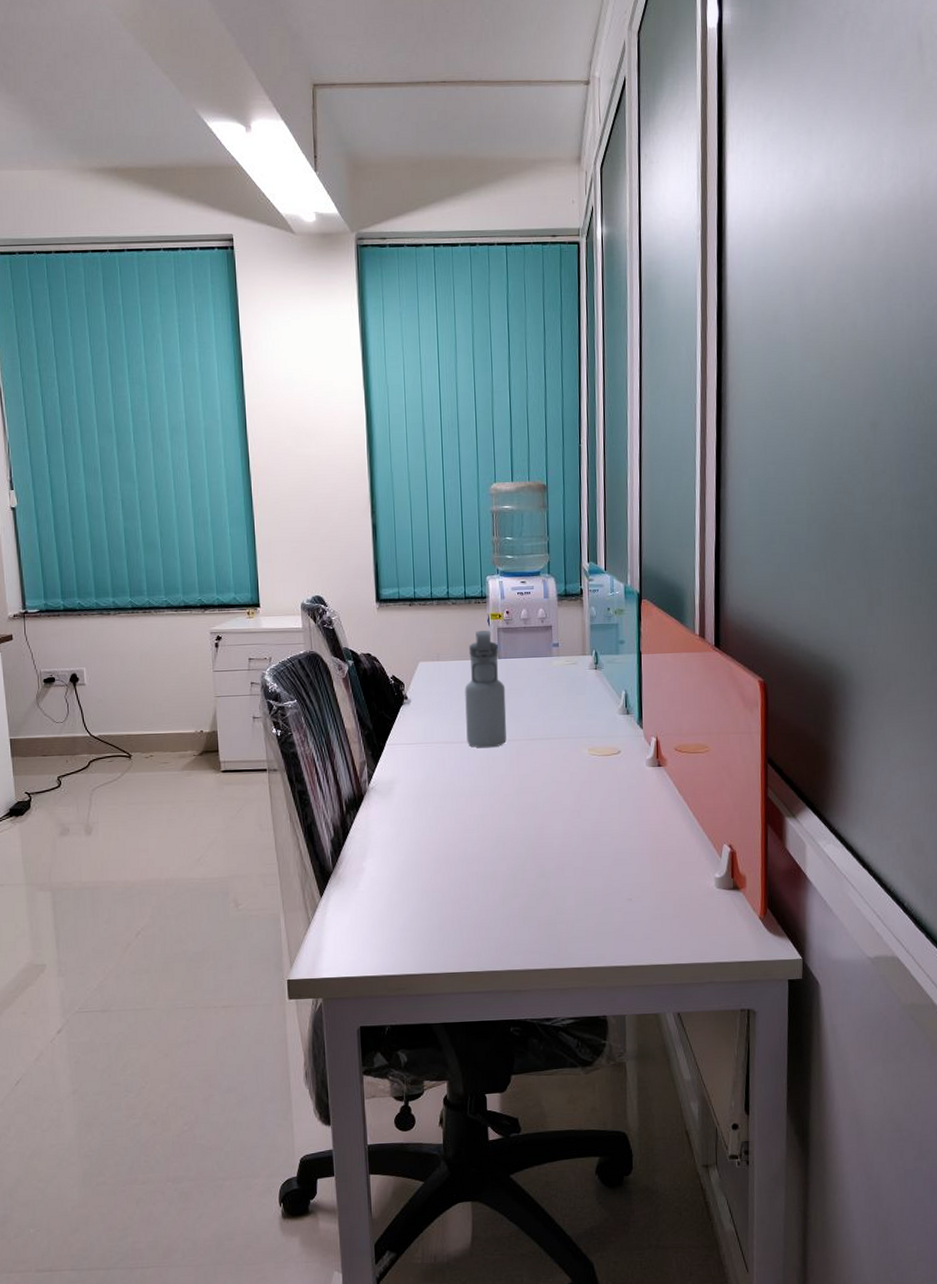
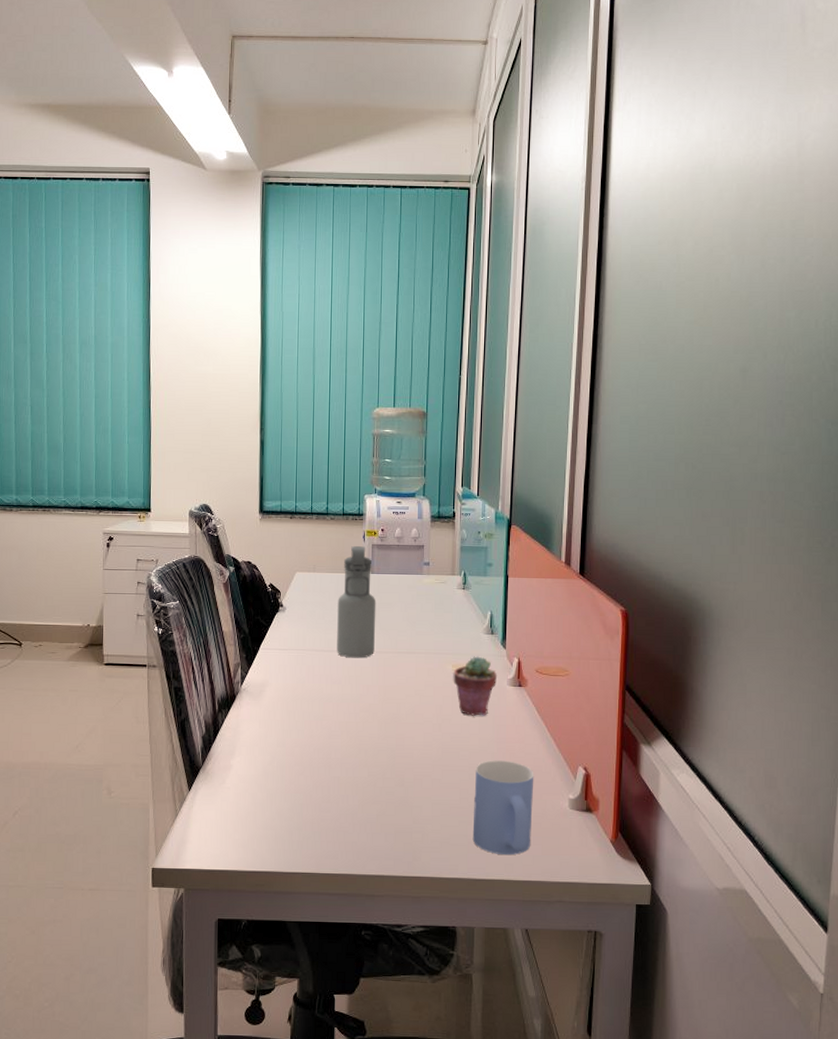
potted succulent: none [589,738,636,800] -> present [453,656,498,716]
mug: none [618,843,679,940] -> present [472,760,534,856]

